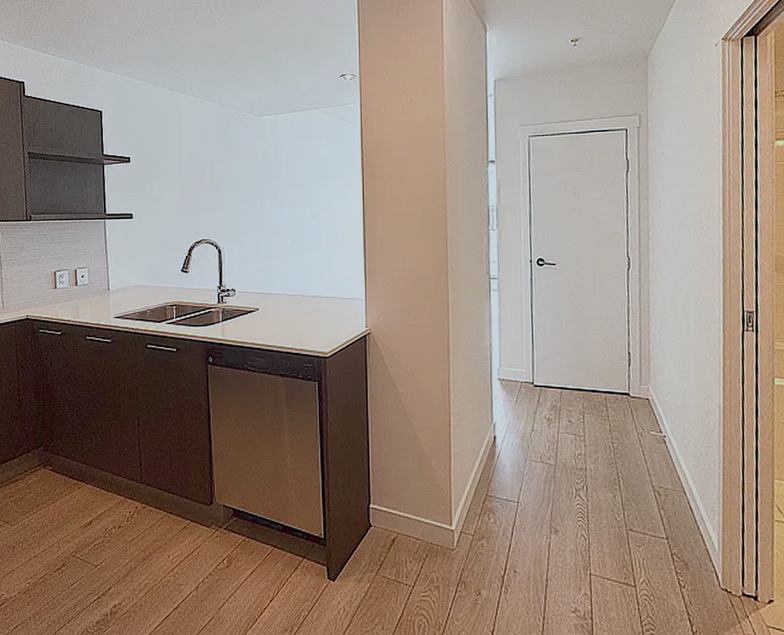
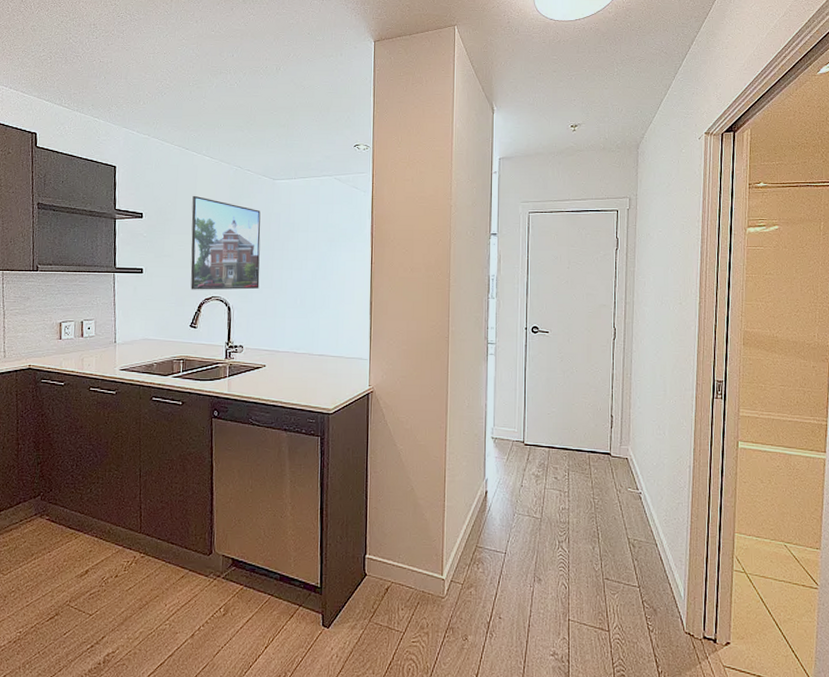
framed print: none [178,136,249,234] -> present [190,195,261,290]

